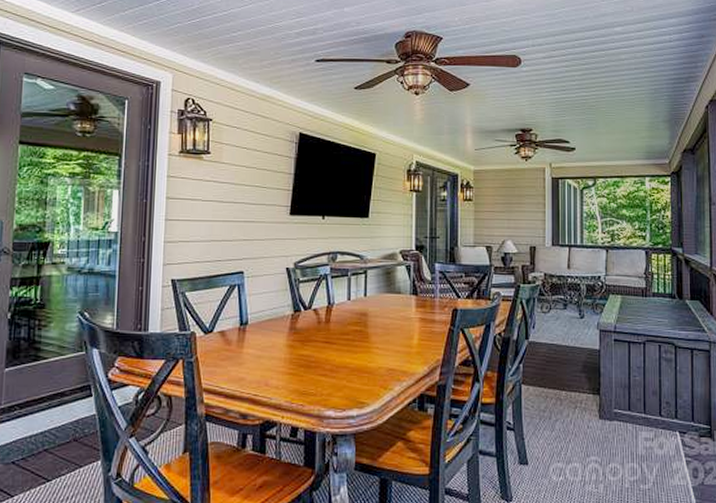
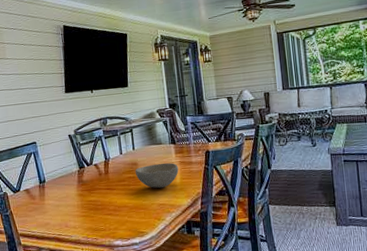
bowl: none [363,317,417,349] -> present [135,162,179,189]

